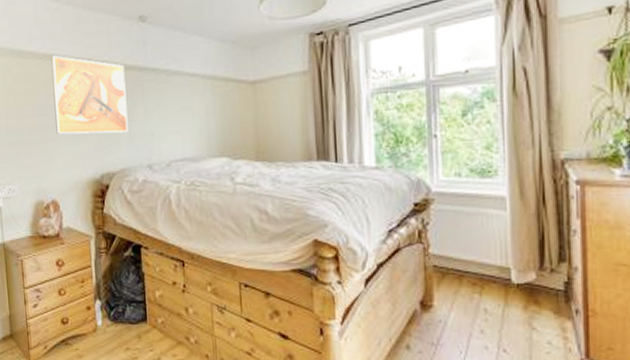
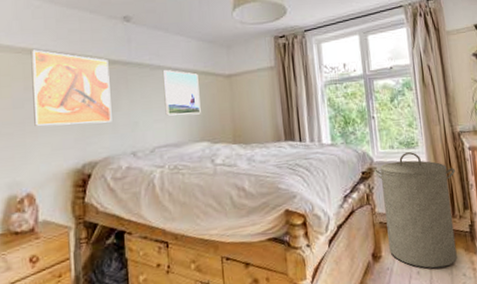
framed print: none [179,75,221,127] -> present [162,69,201,116]
laundry hamper: none [430,182,551,330] -> present [373,152,457,269]

